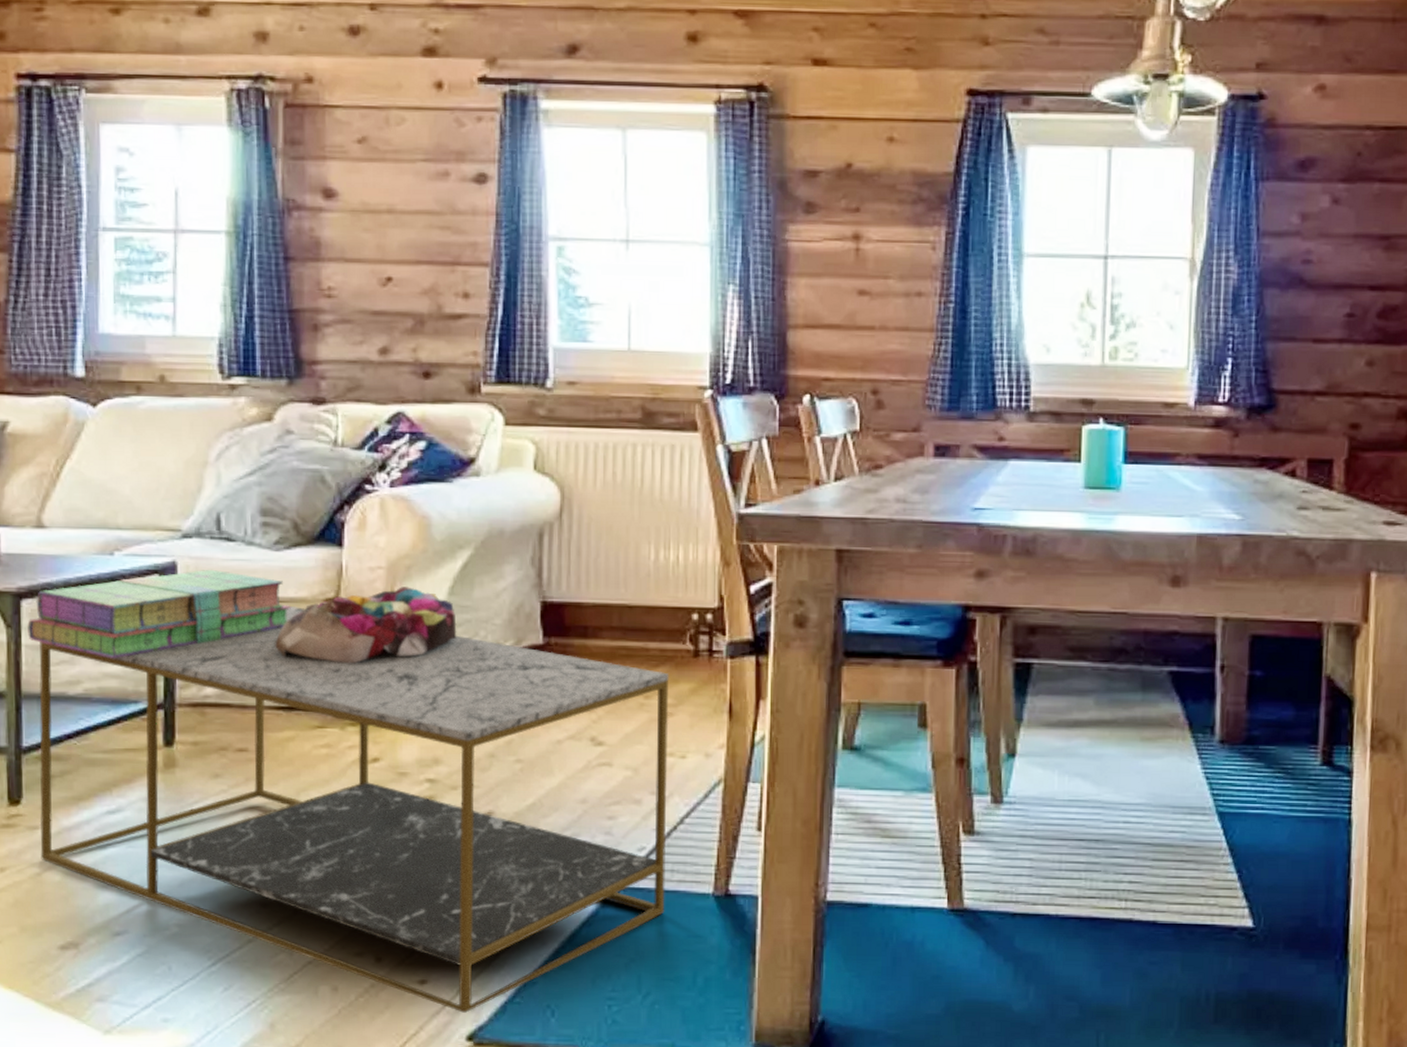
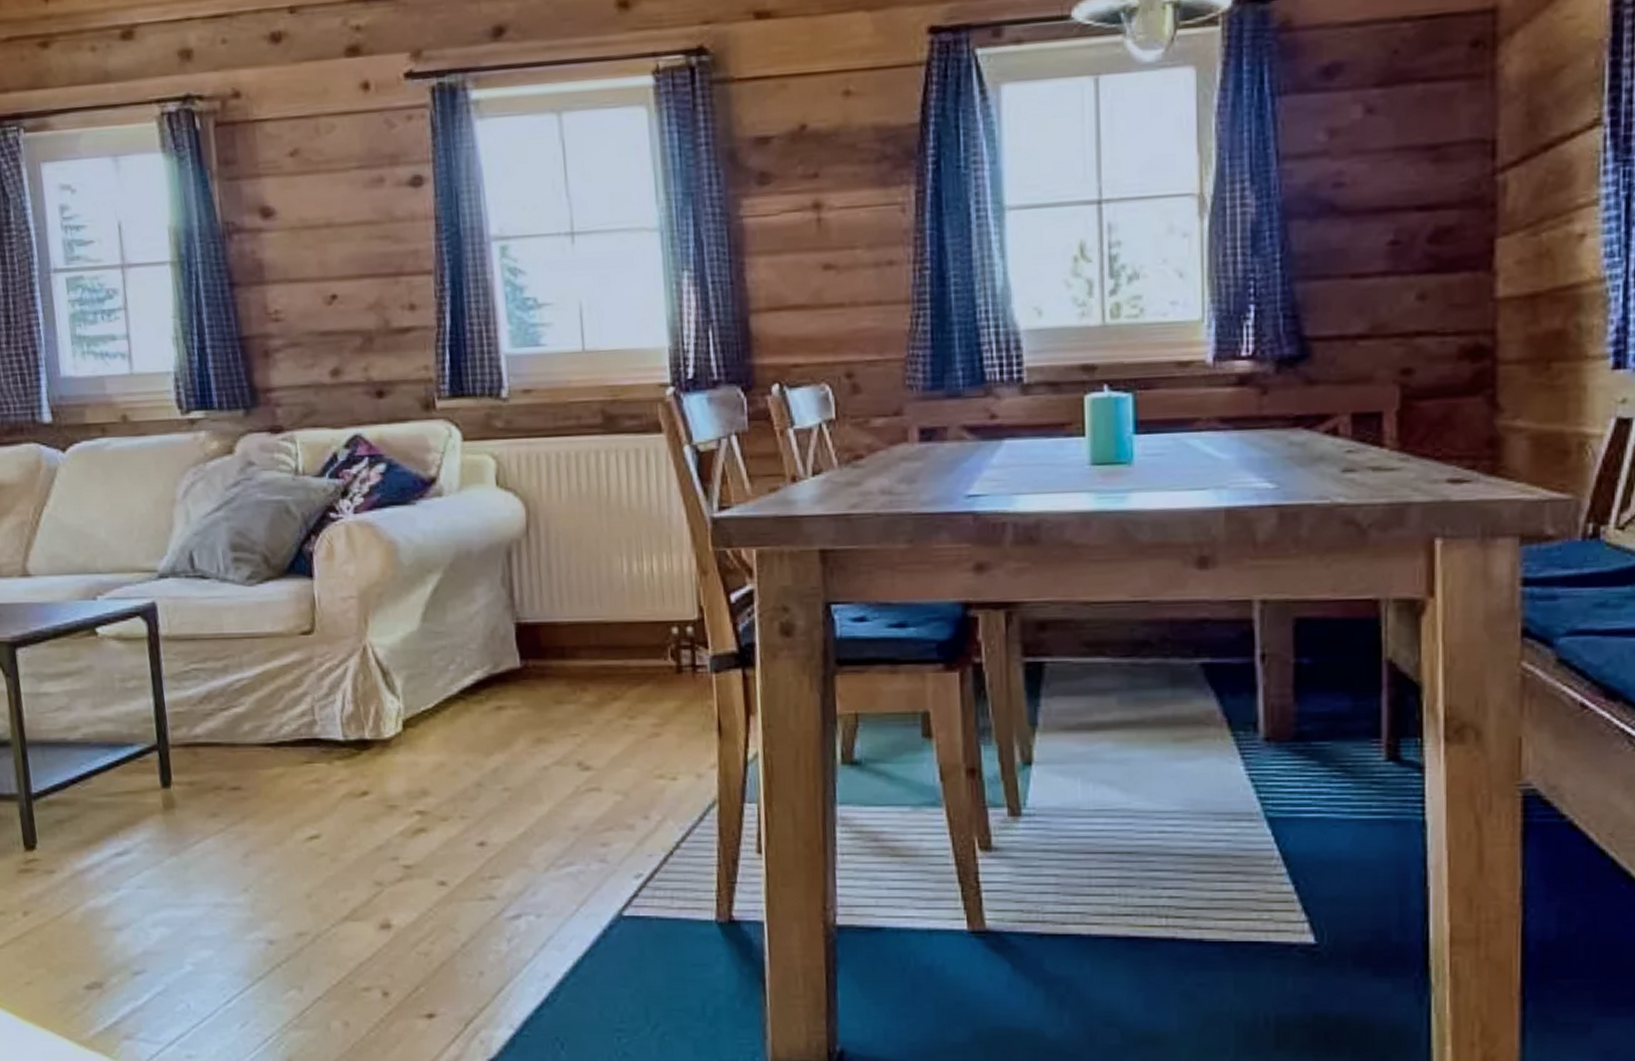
stack of books: present [27,569,291,658] -> none [24,608,269,702]
coffee table: present [38,605,669,1013] -> none [36,640,668,1046]
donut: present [275,586,457,663] -> none [257,615,434,696]

